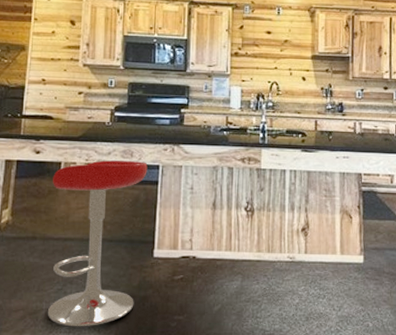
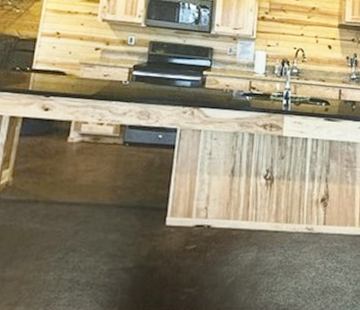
bar stool: present [47,160,148,327] -> none [45,121,165,300]

